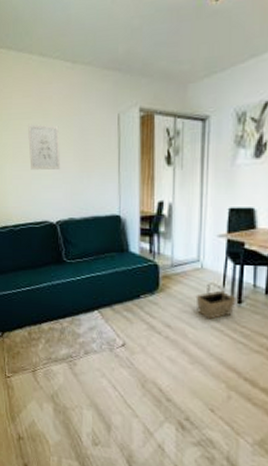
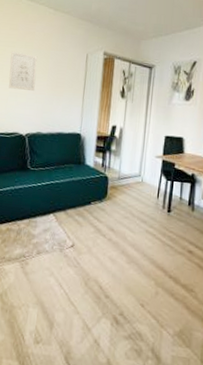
basket: present [196,282,236,320] -> none [135,194,167,225]

